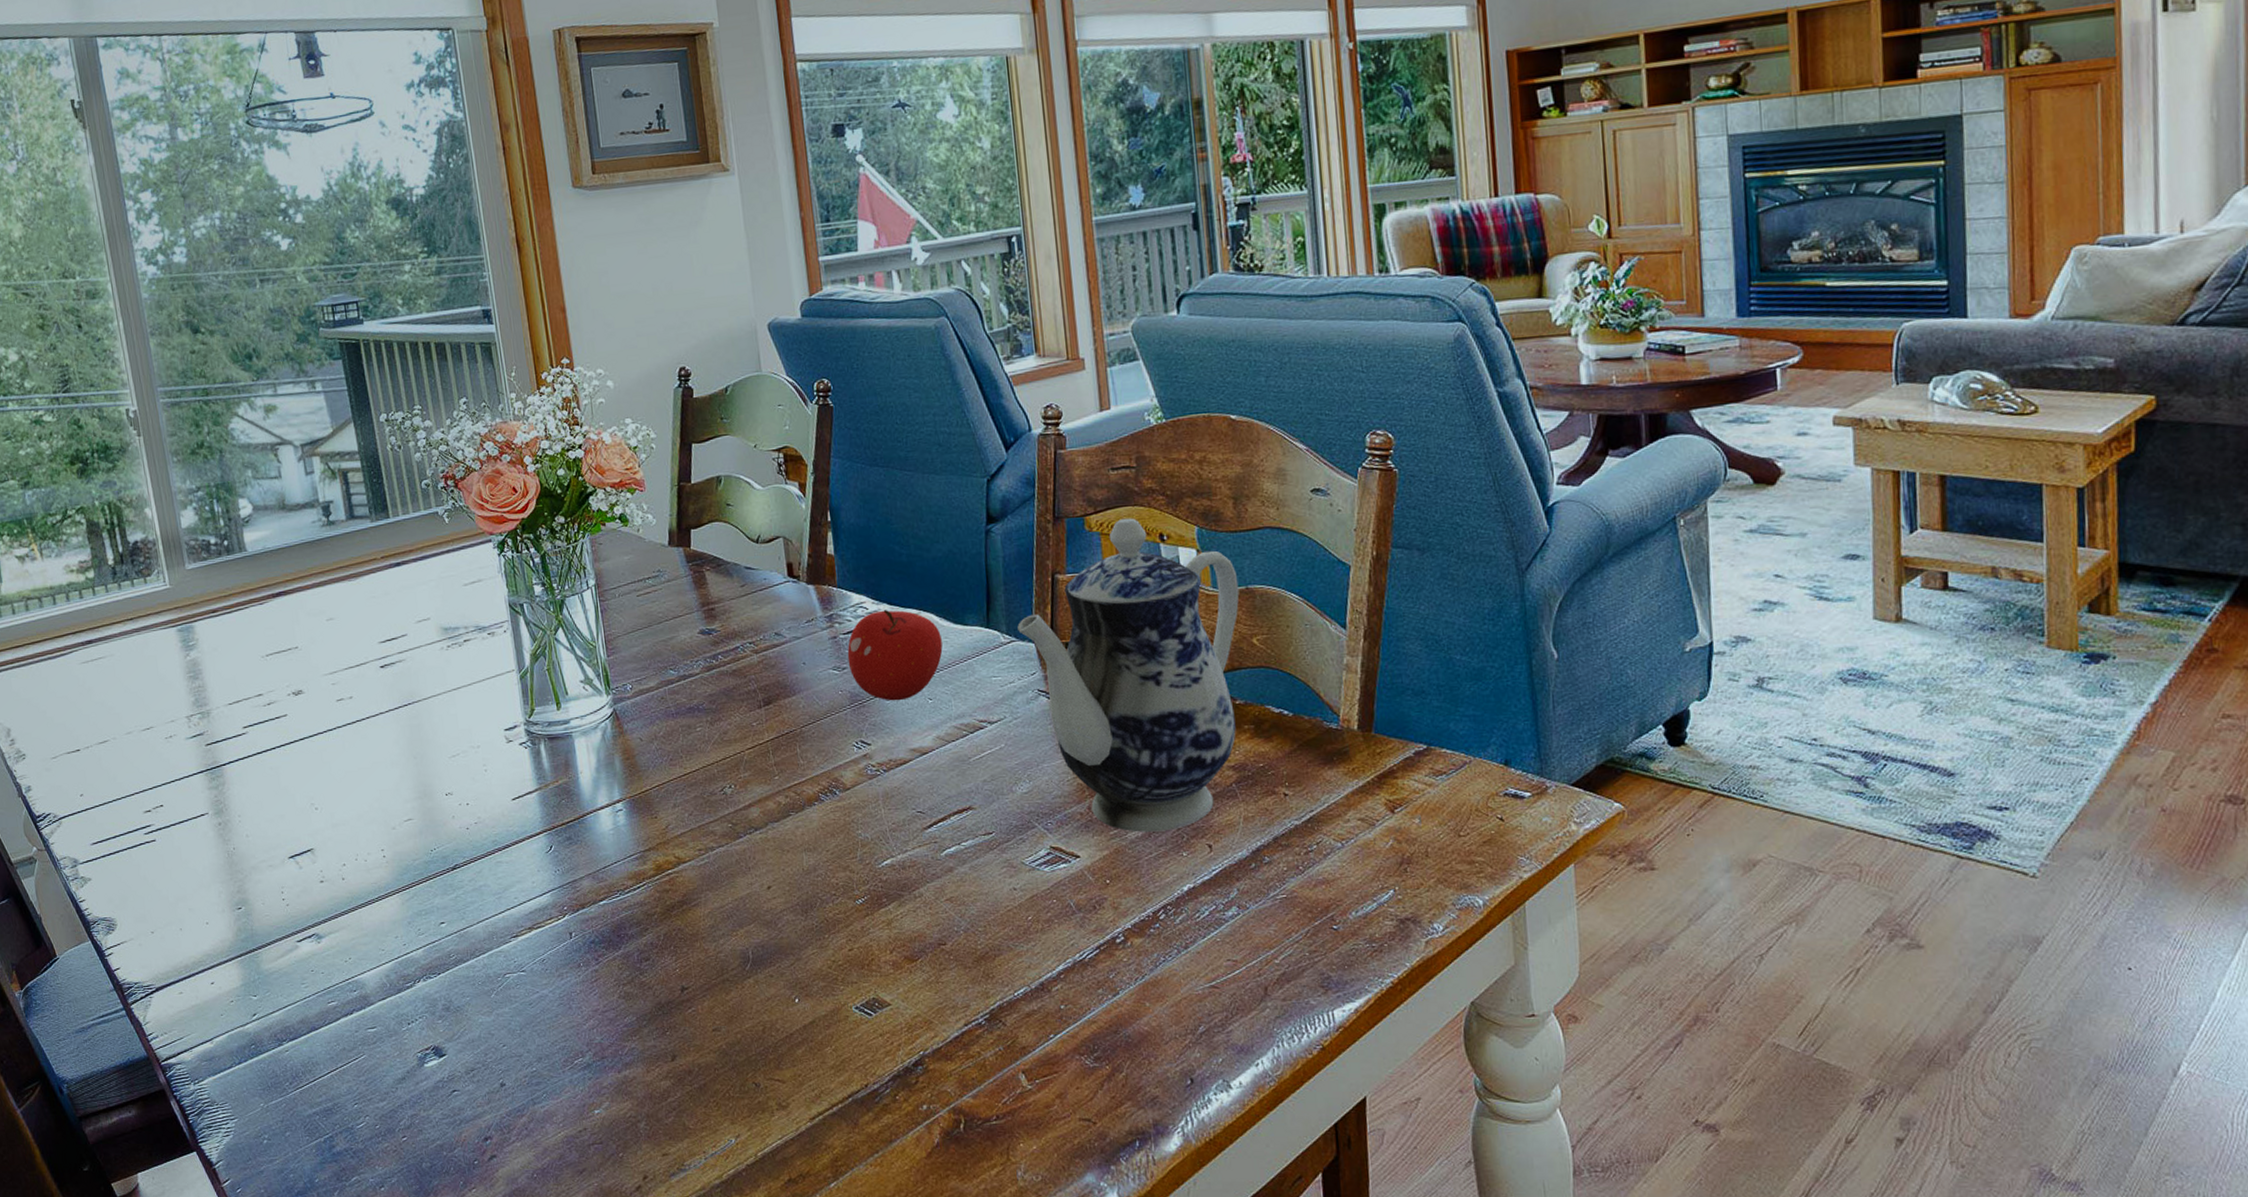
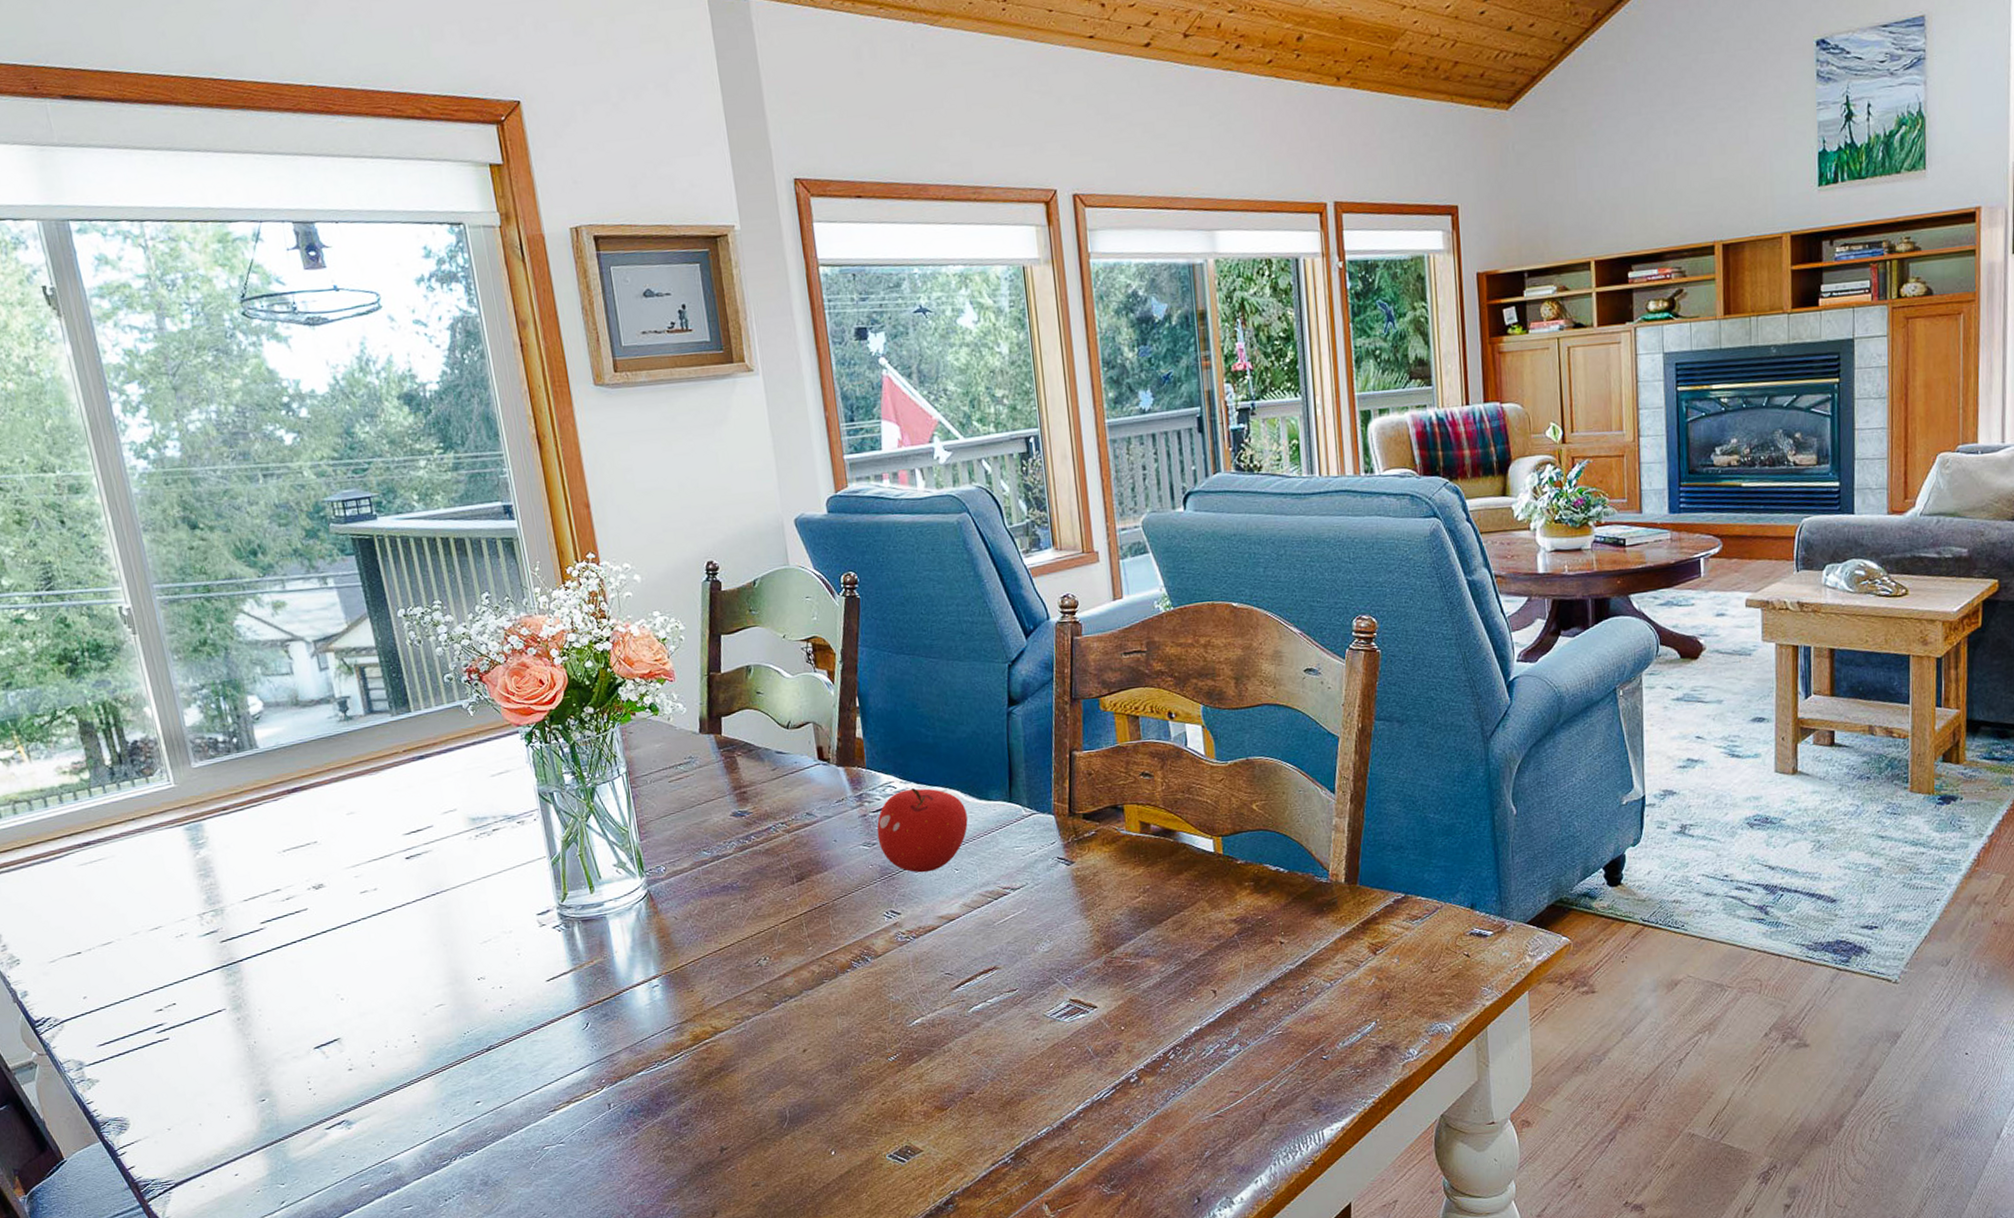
teapot: present [1017,518,1240,833] -> none [1038,698,1241,983]

